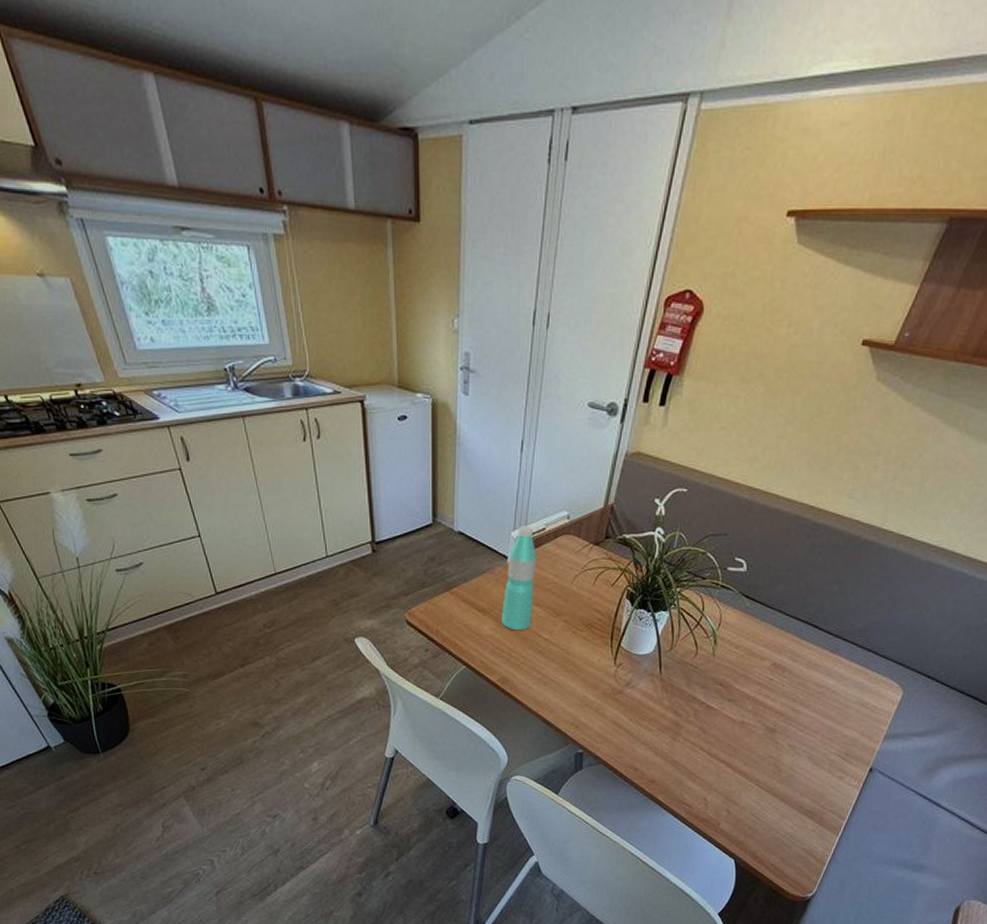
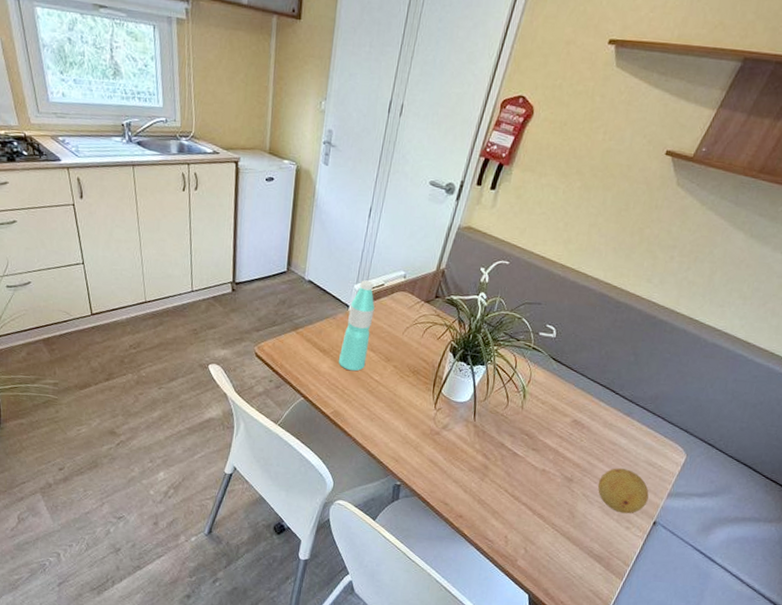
fruit: none [805,713,863,762] -> present [598,468,649,514]

